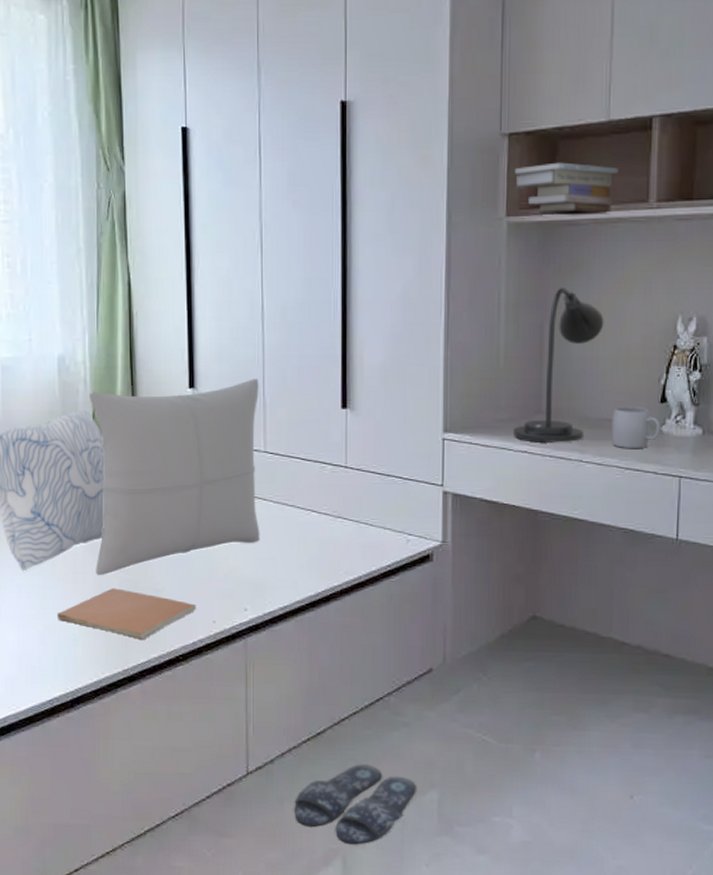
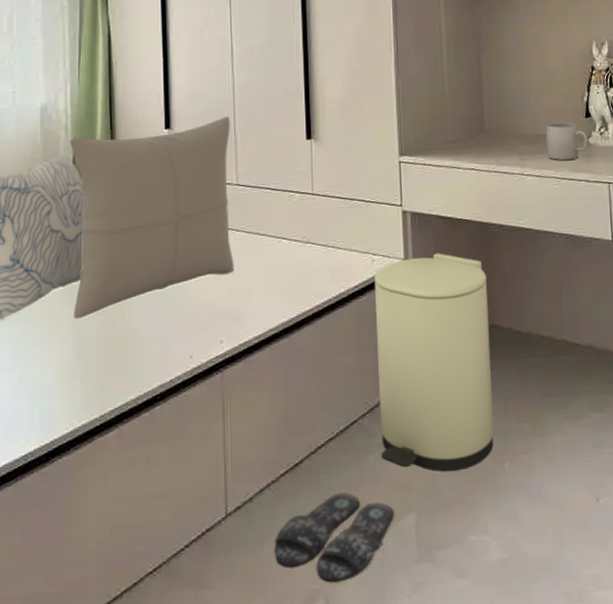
book: present [56,588,196,640] -> none [33,330,173,382]
pedal bin: none [406,538,532,755] -> present [373,253,494,471]
desk lamp: present [512,288,604,443] -> none [460,22,532,160]

